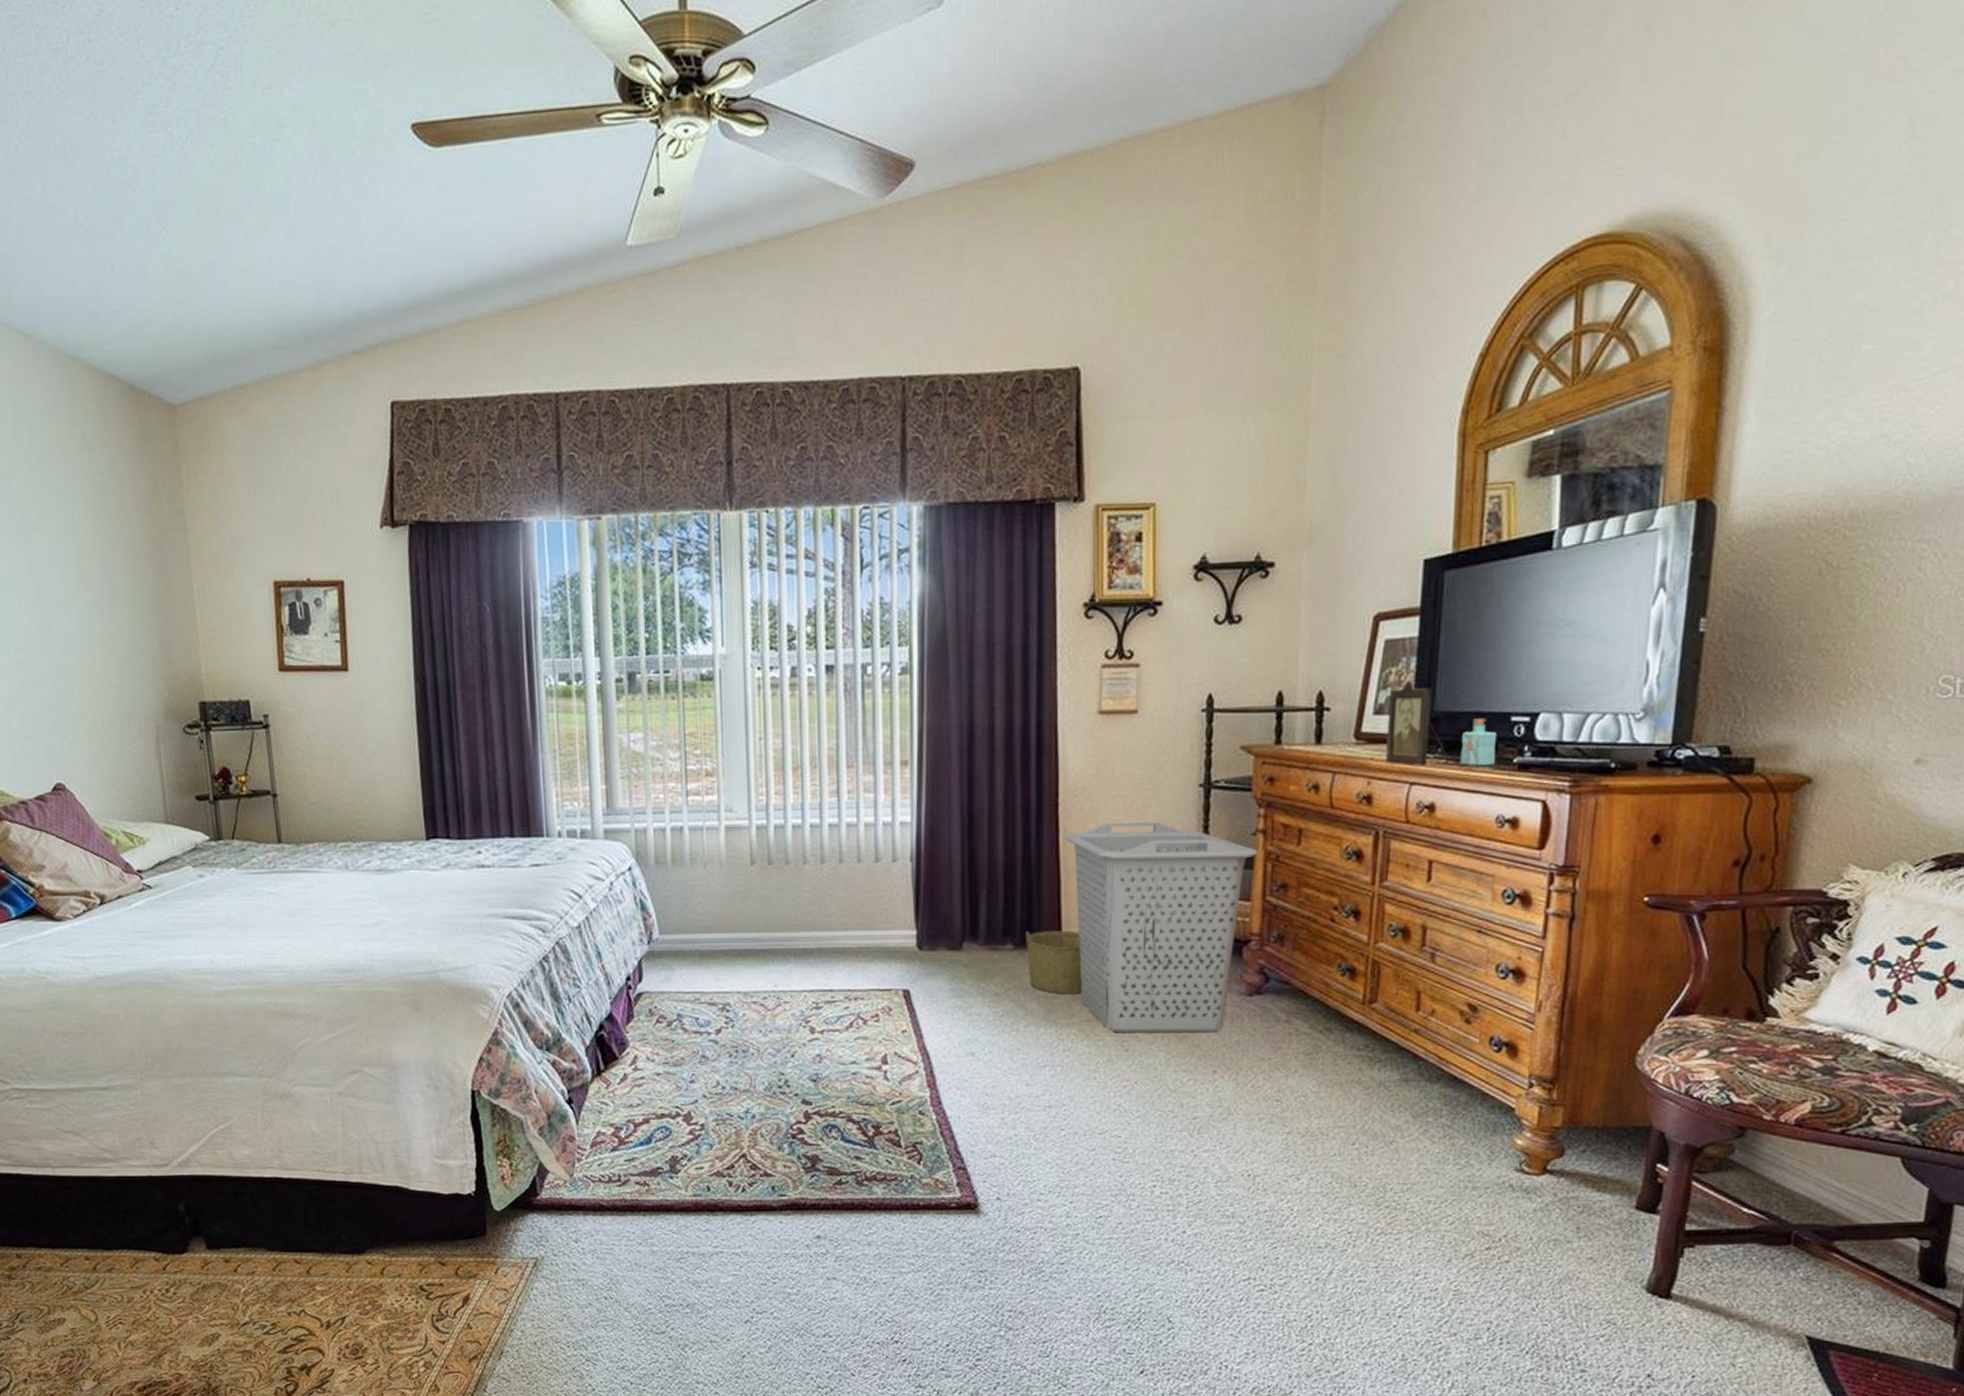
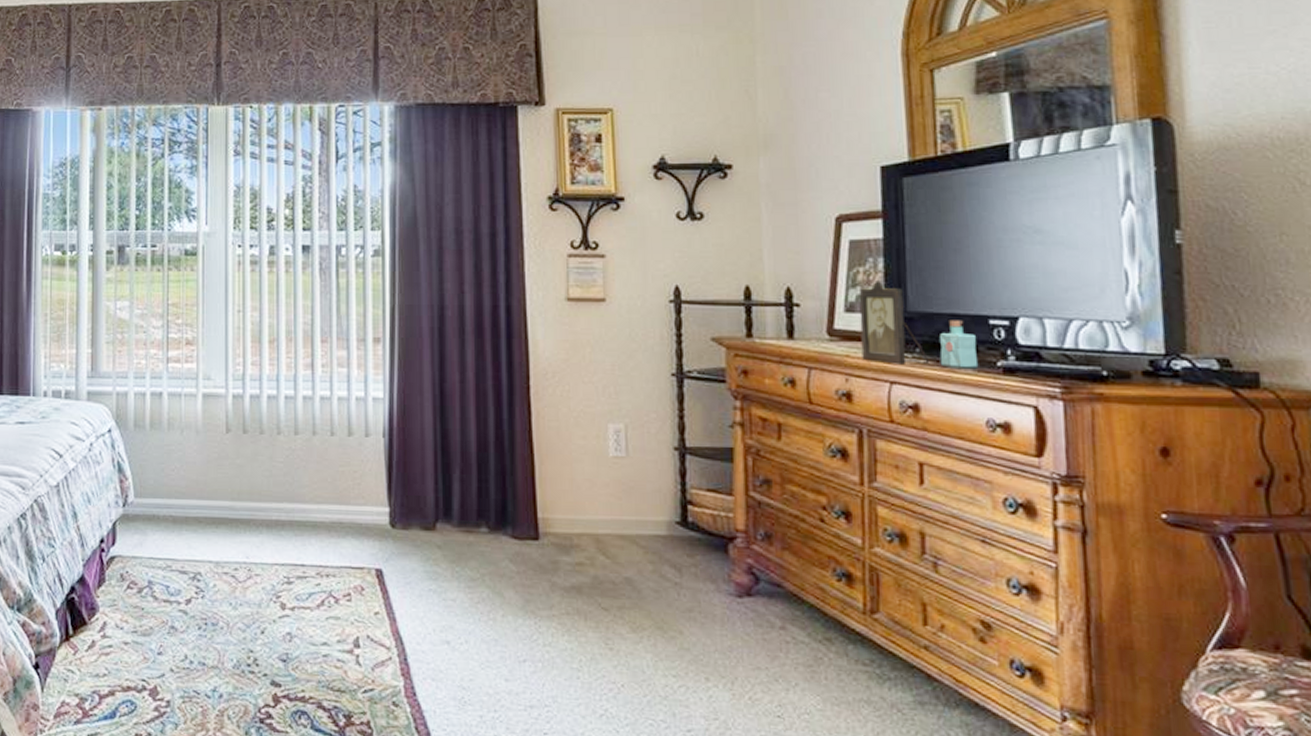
basket: present [1026,931,1082,994] -> none [500,515,561,585]
laundry basket: present [1064,822,1258,1034] -> none [537,408,737,636]

